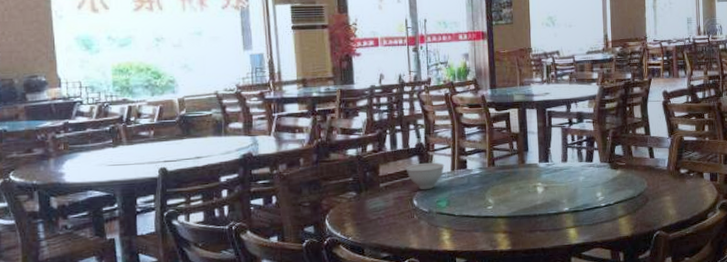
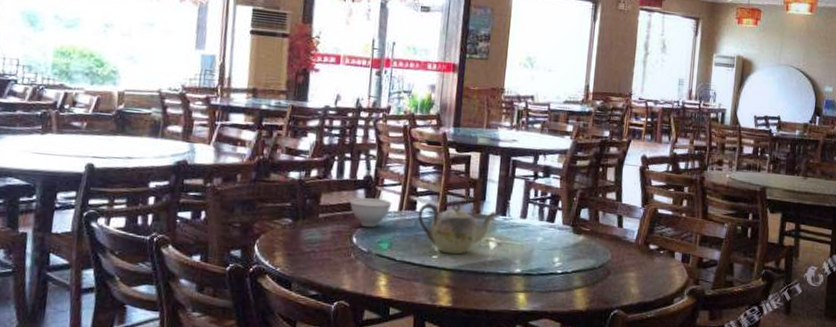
teapot: none [469,154,543,203] -> present [418,200,500,255]

